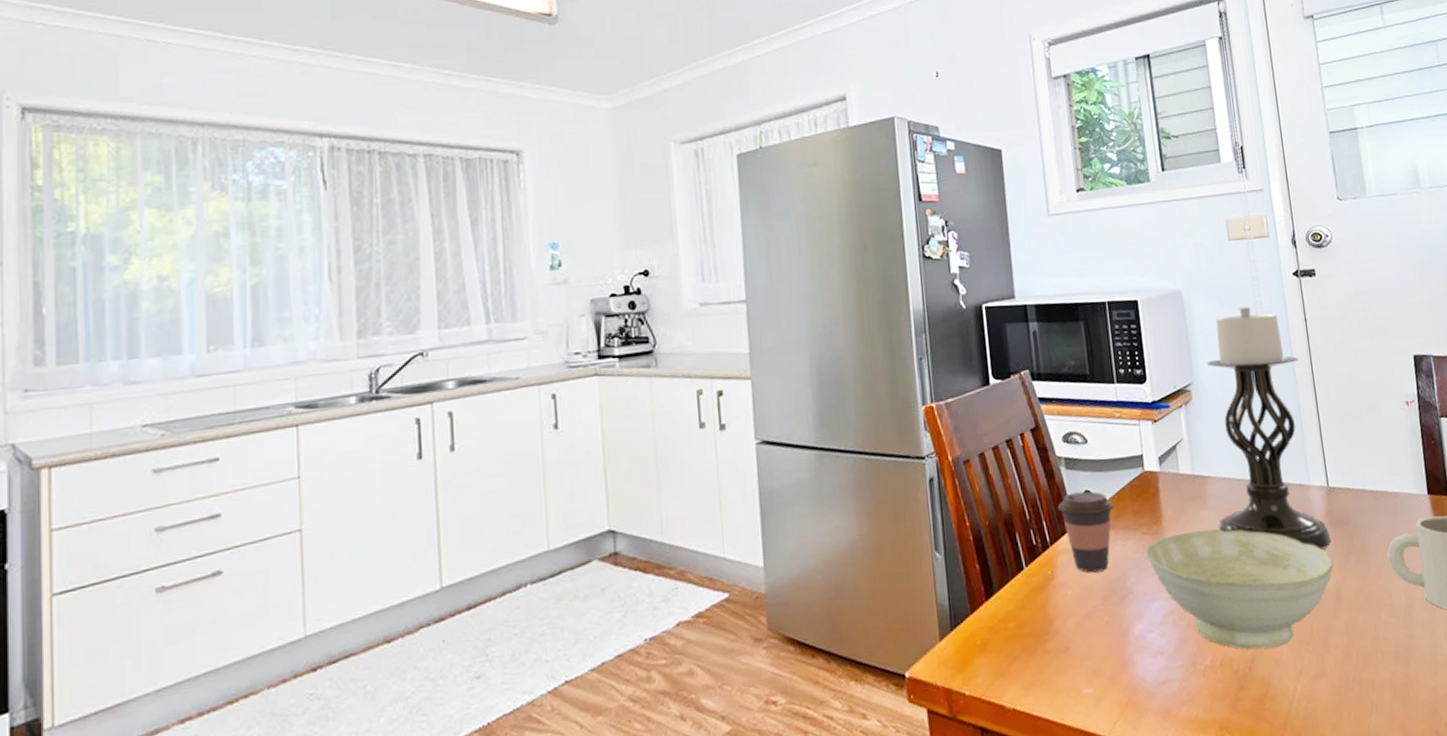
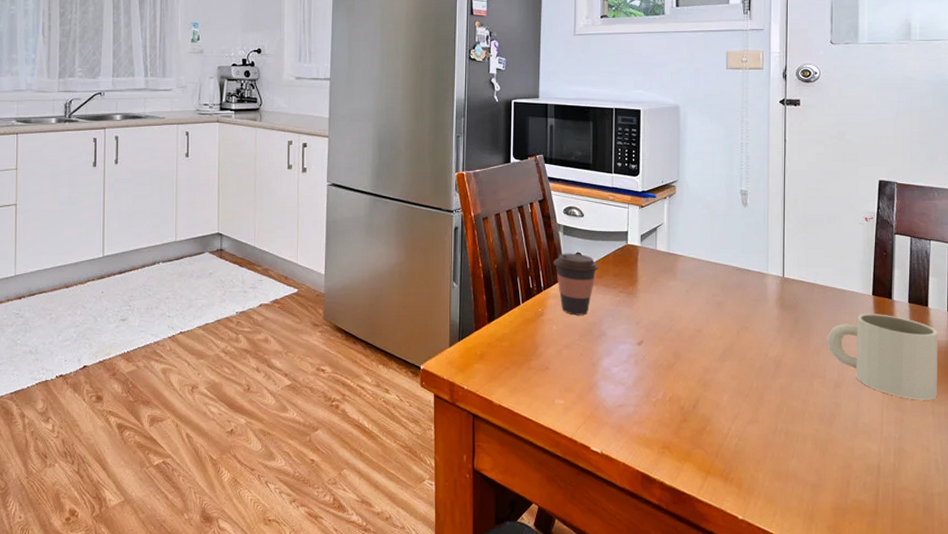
bowl: present [1145,529,1334,650] -> none [619,296,778,394]
candle holder: present [1207,306,1332,550] -> none [684,124,779,326]

